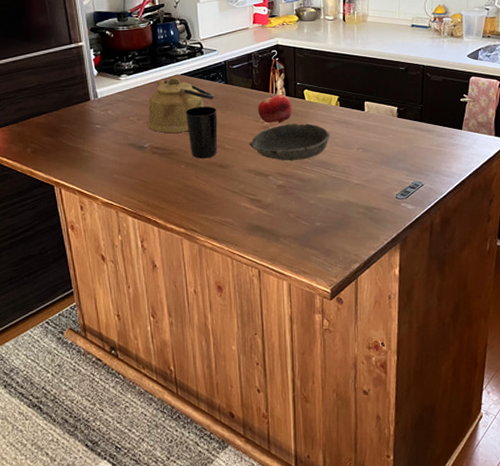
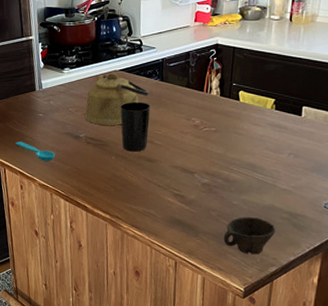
spoon: none [70,157,118,176] -> present [15,141,55,161]
bowl: present [249,123,331,161] -> none [178,124,262,161]
fruit: present [258,94,292,123] -> none [190,94,225,123]
cup: none [304,215,355,254] -> present [223,217,276,255]

